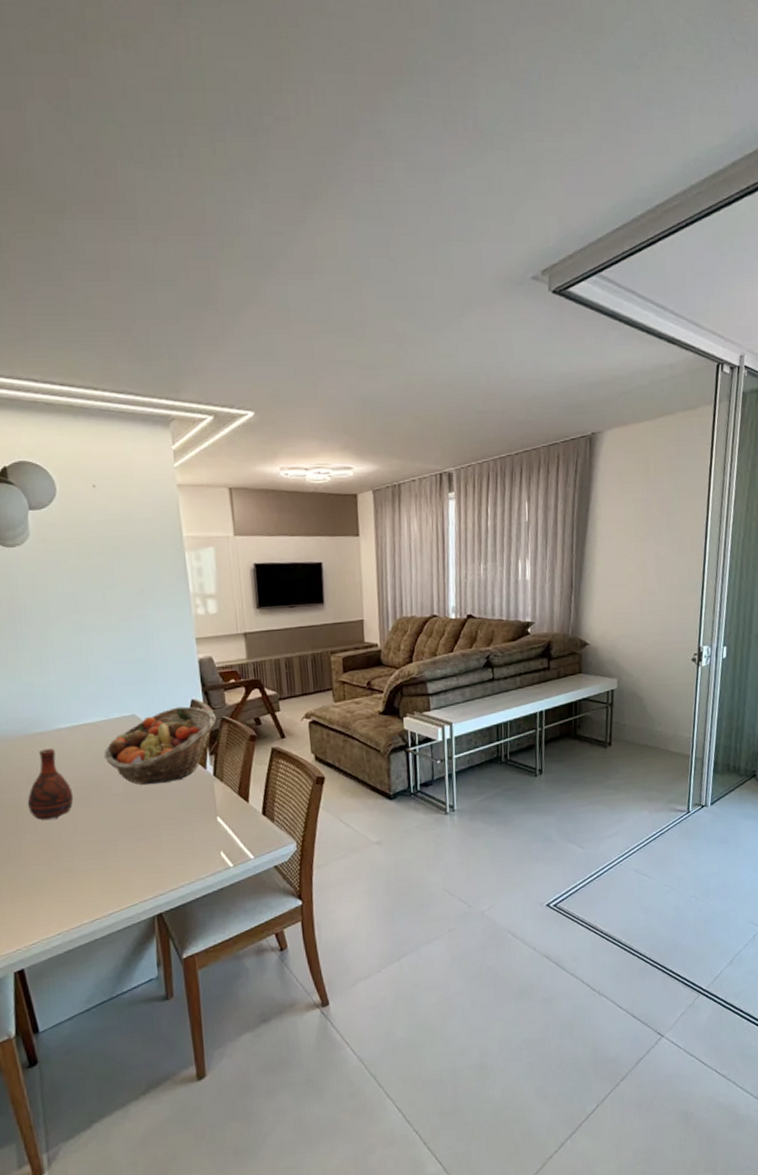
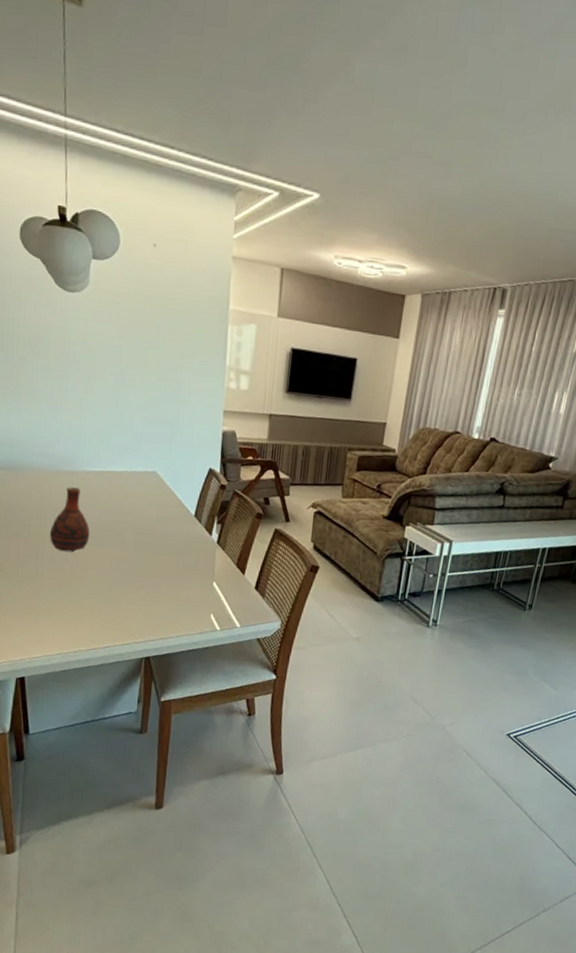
fruit basket: present [103,706,216,785] -> none [122,472,229,541]

